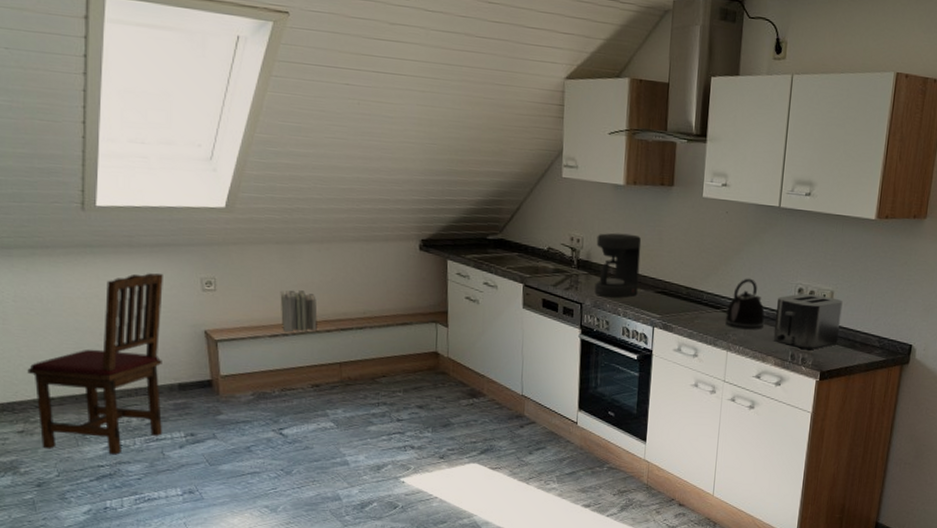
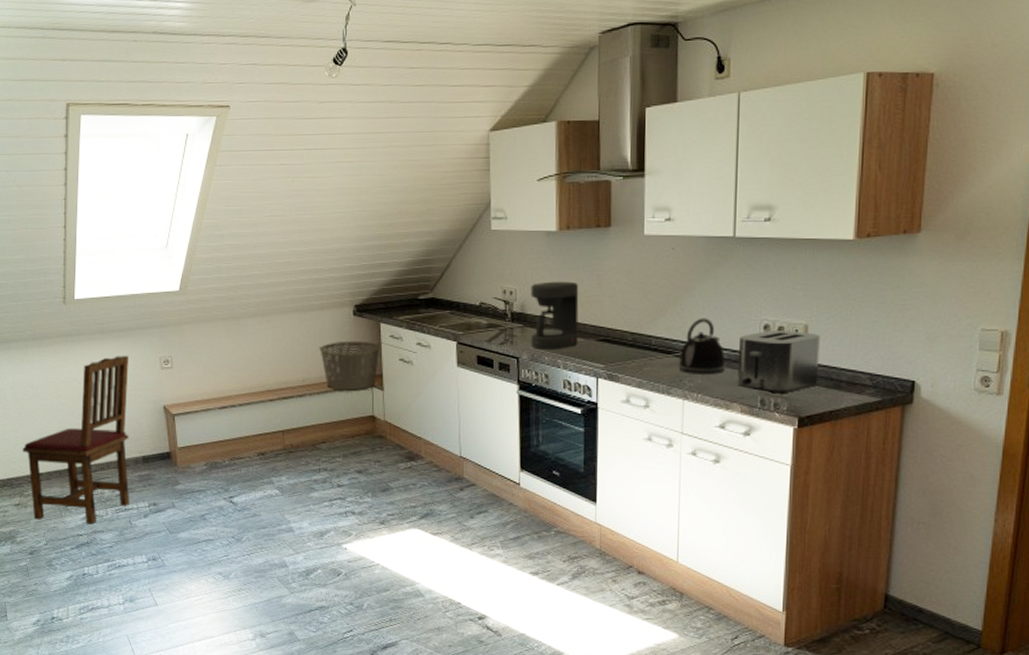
books: present [280,290,317,333] -> none [227,363,261,404]
basket: none [381,275,448,326] -> present [318,340,382,391]

